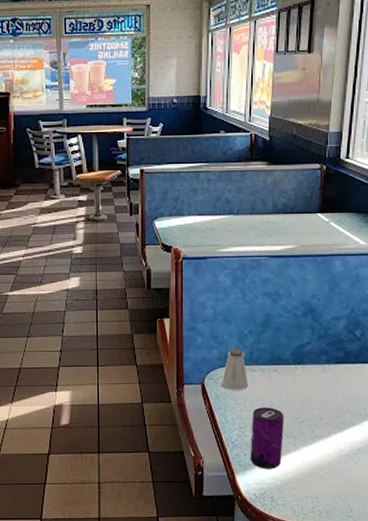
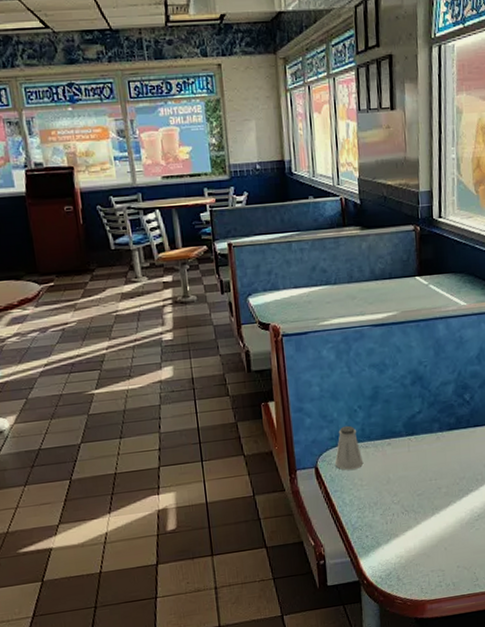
beverage can: present [250,407,284,469] -> none [370,483,404,549]

